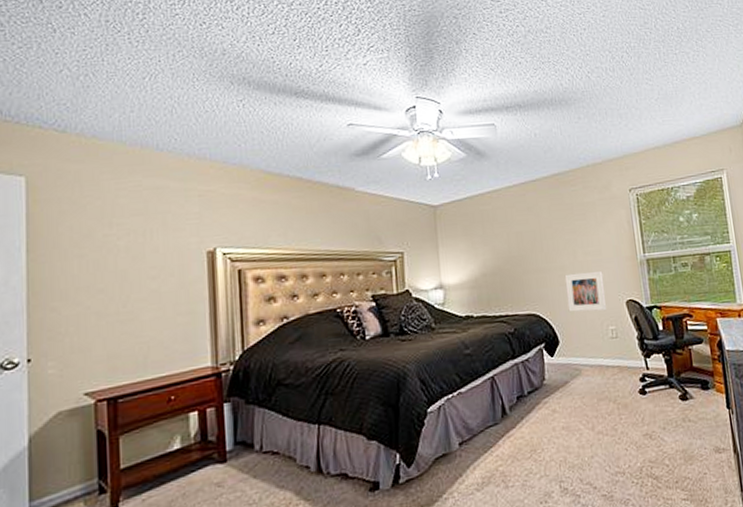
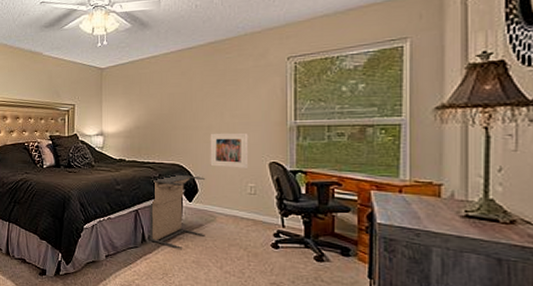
laundry hamper: none [505,325,572,416] -> present [149,174,206,249]

